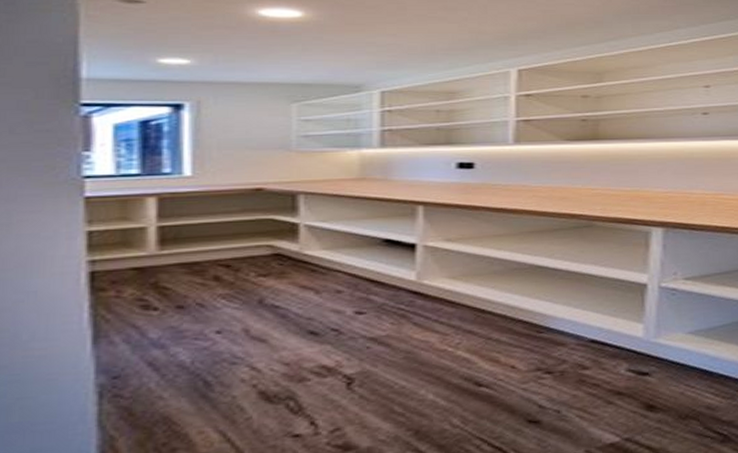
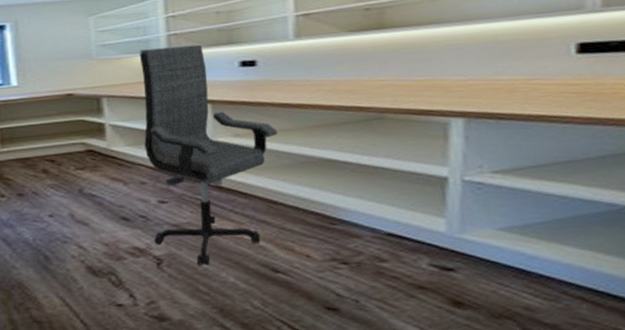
office chair: none [344,142,490,383] -> present [139,44,277,265]

